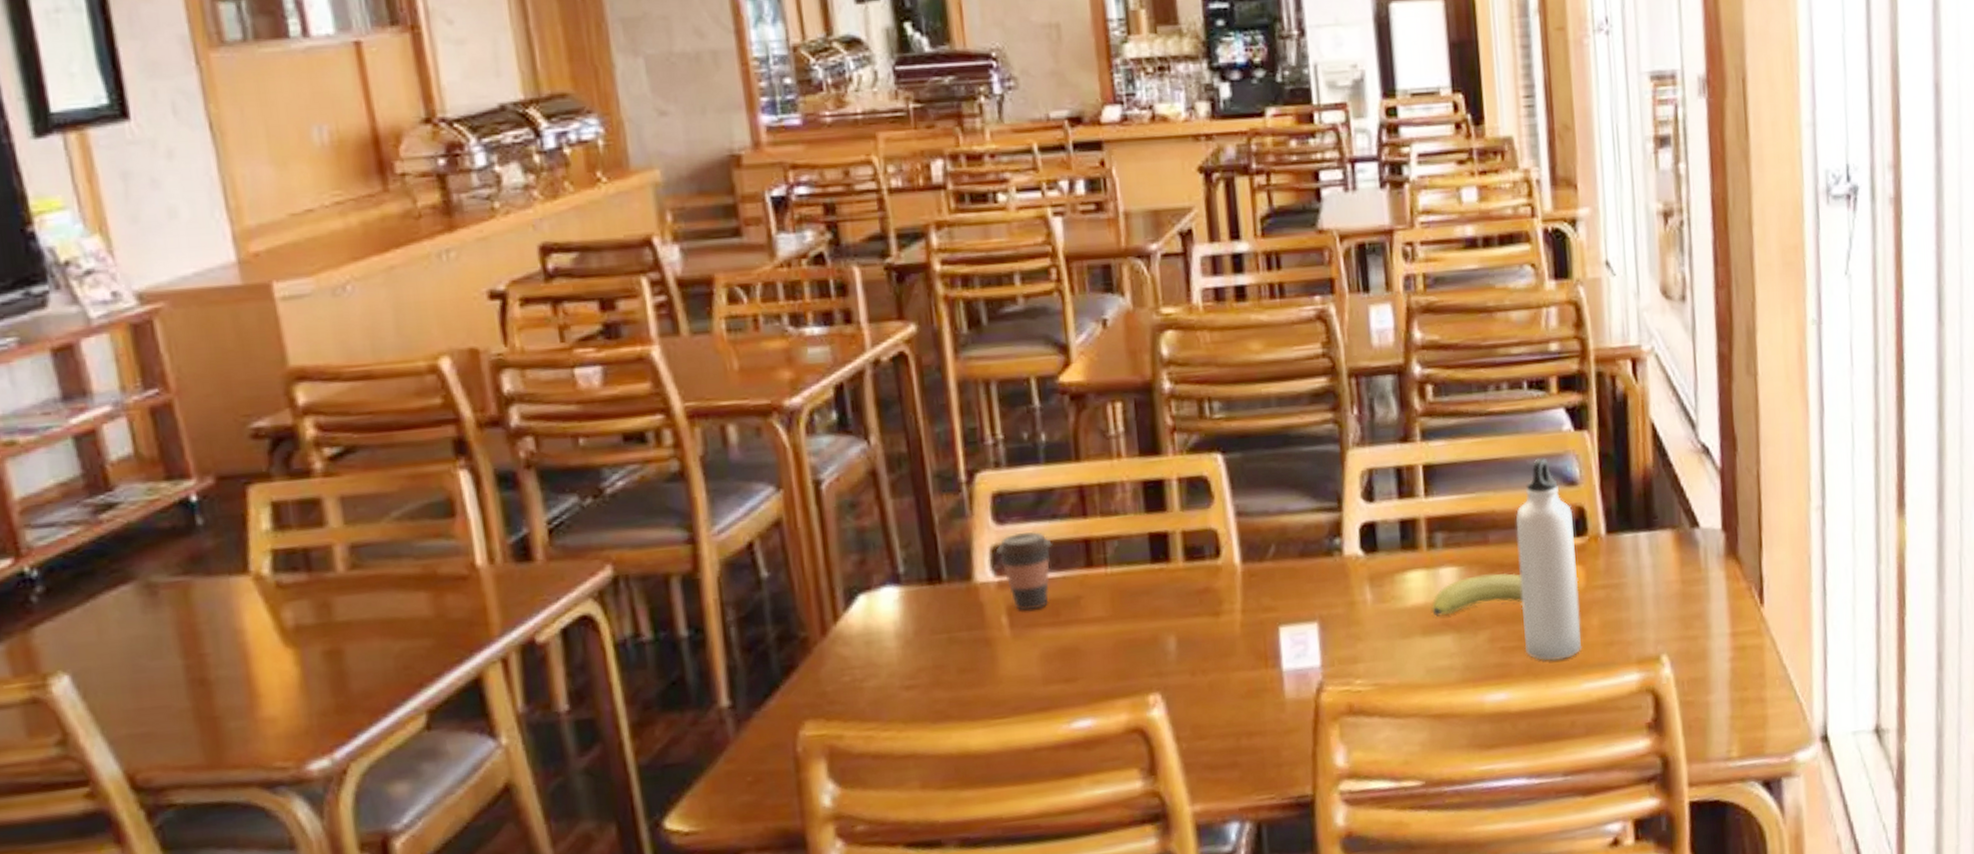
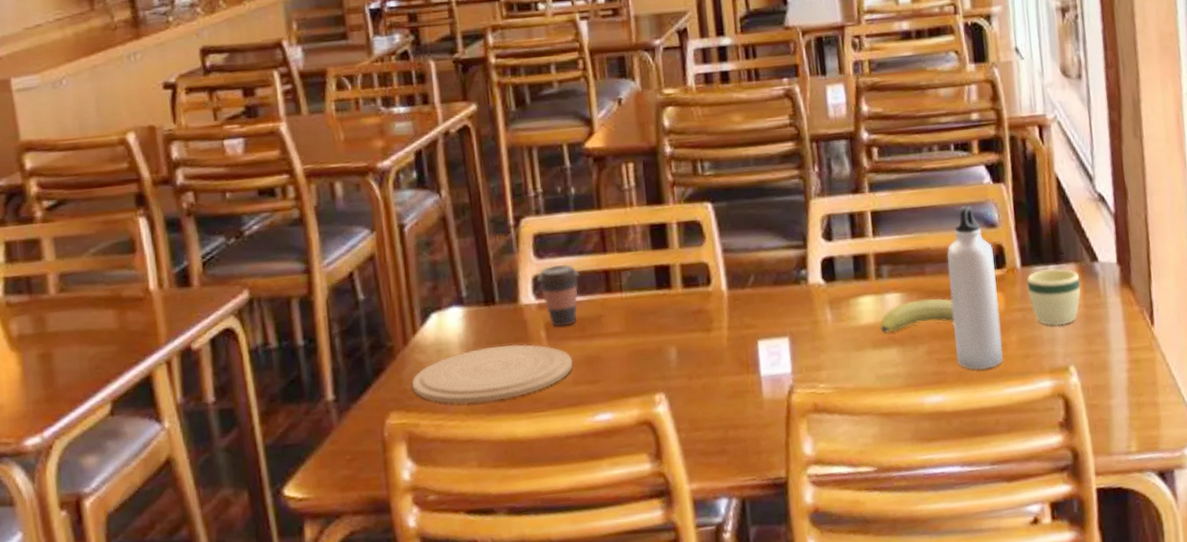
plate: none [833,633,1045,710] -> present [412,344,574,404]
mug: none [1613,535,1678,606] -> present [1027,268,1081,326]

